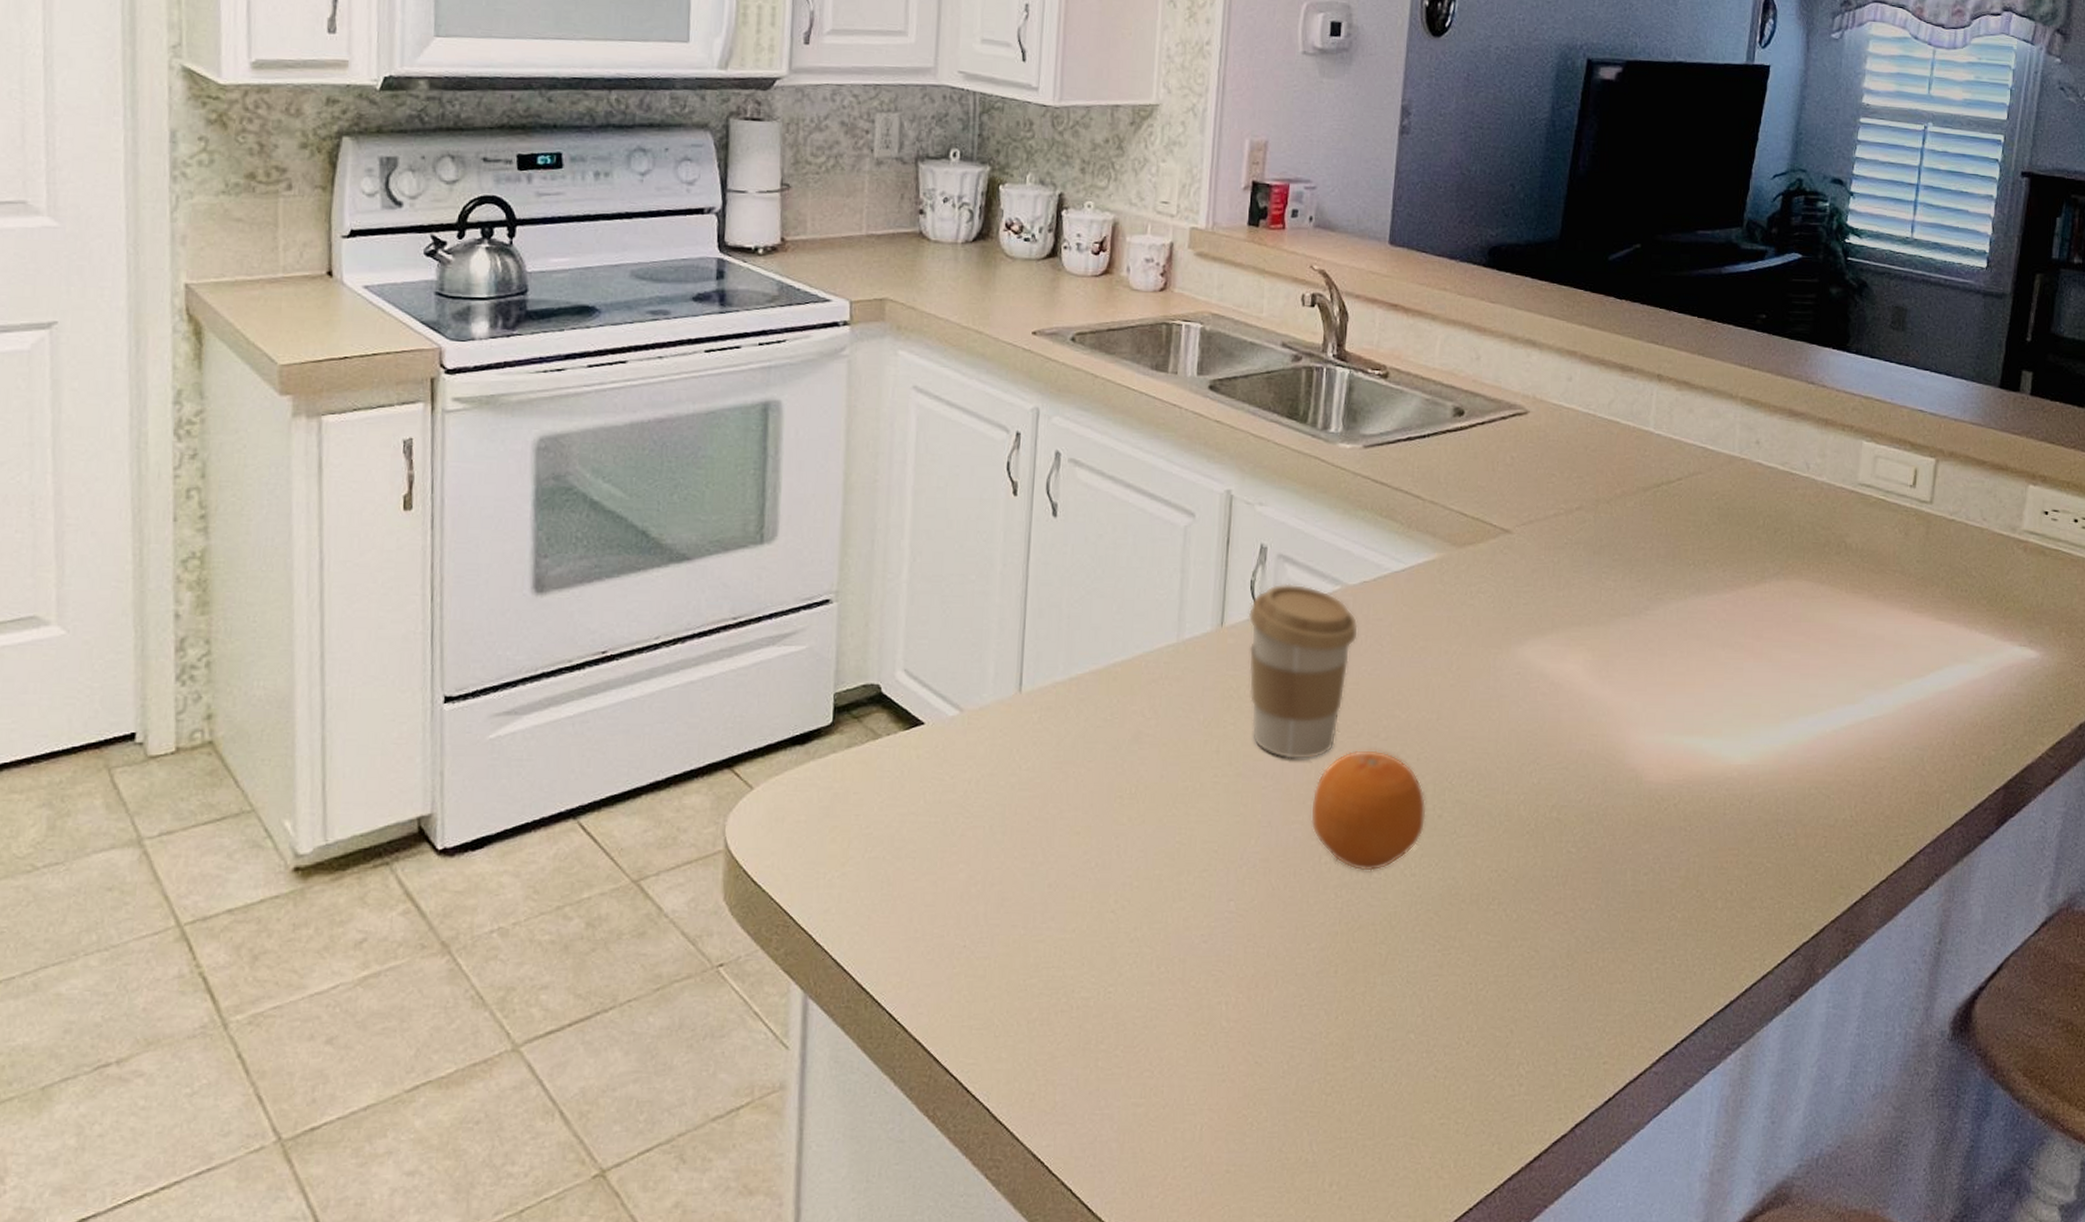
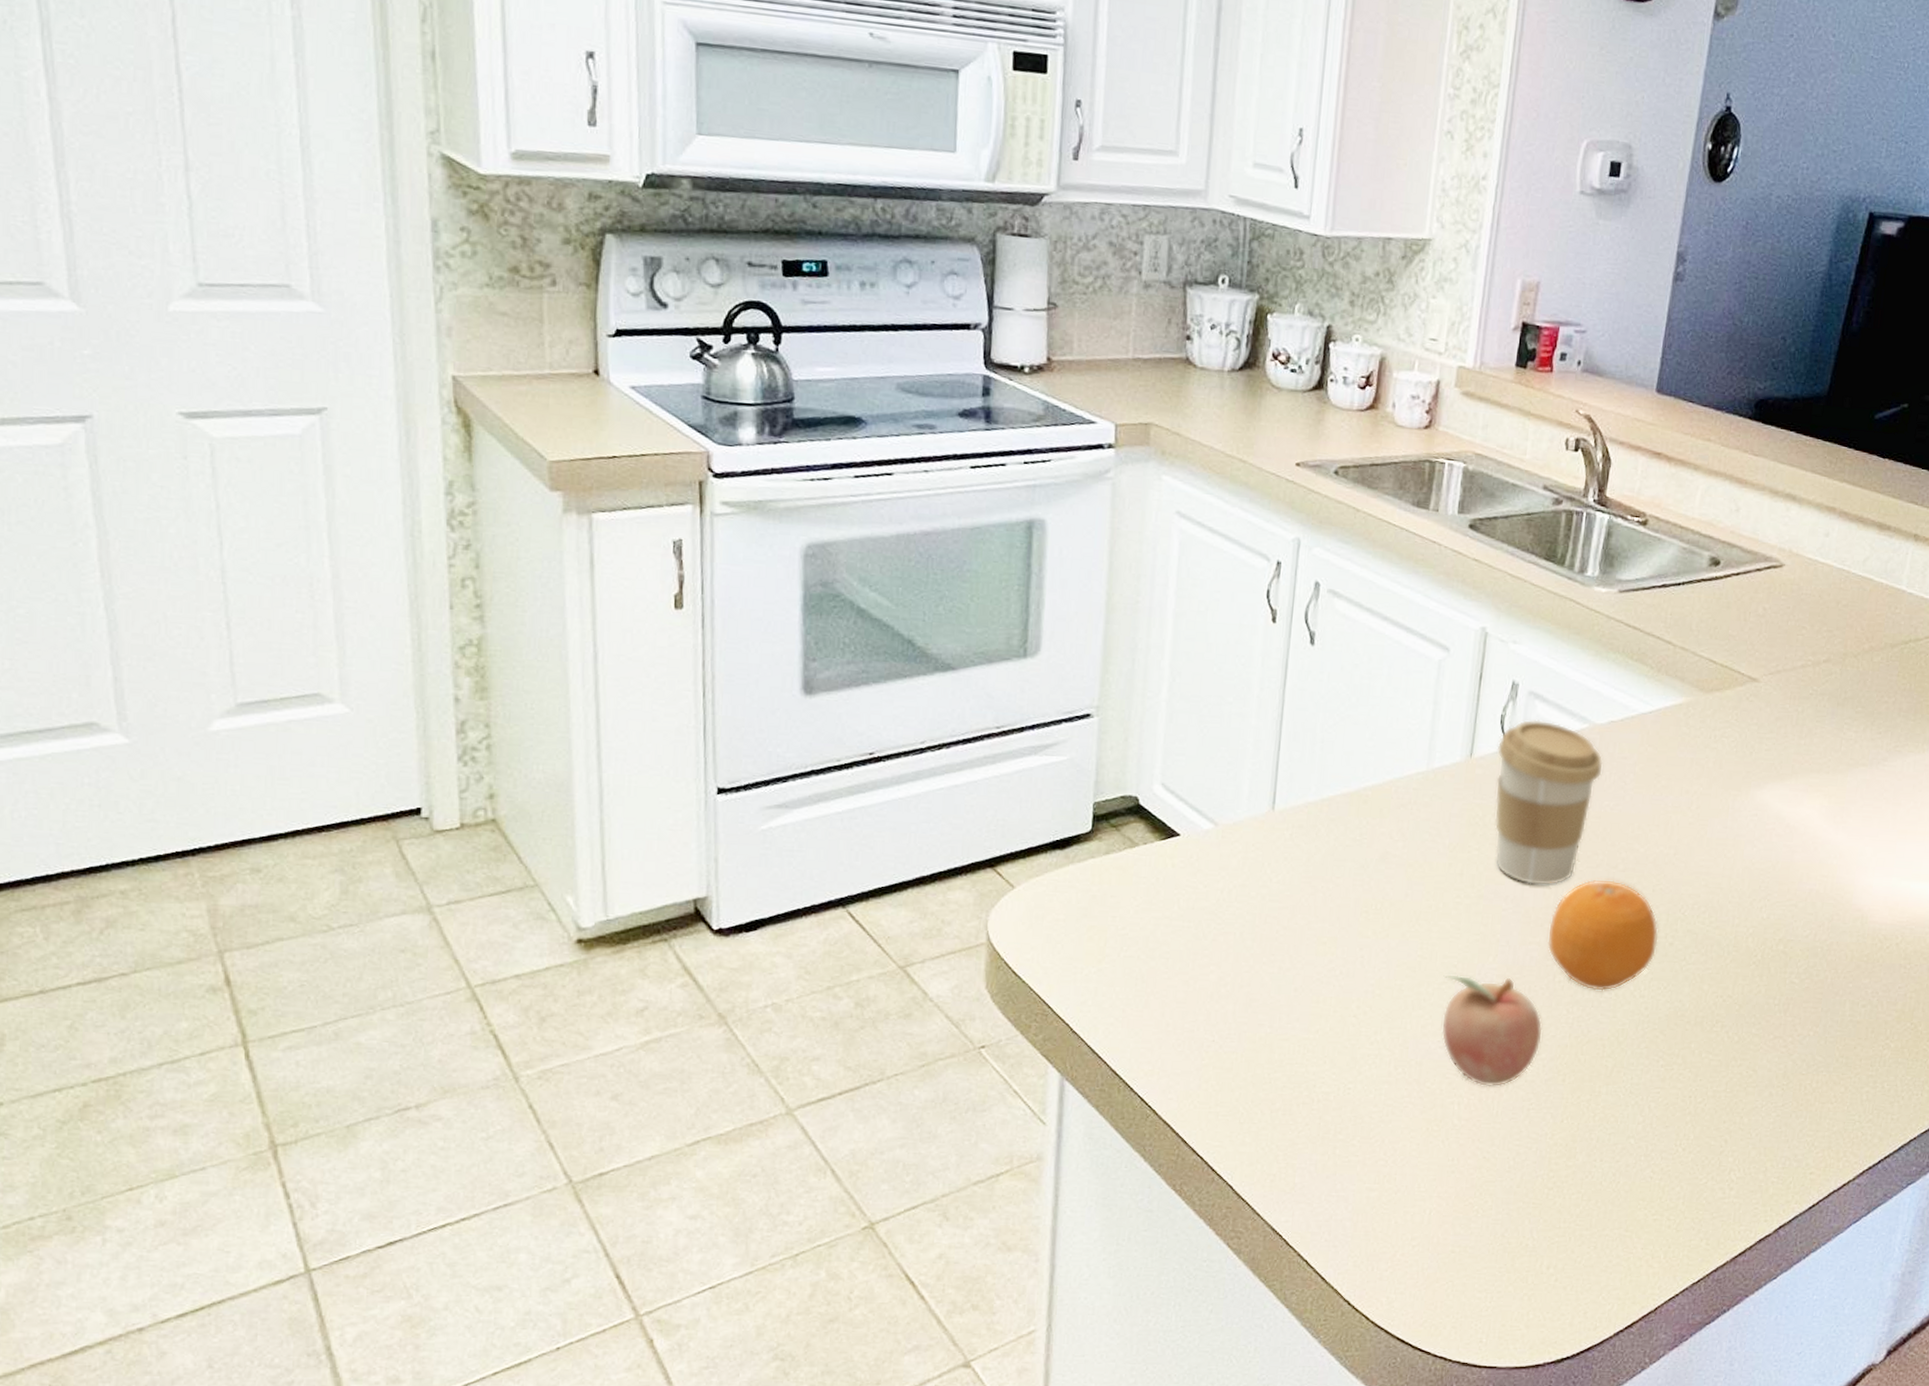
fruit: none [1204,861,1311,984] -> present [1441,975,1543,1088]

